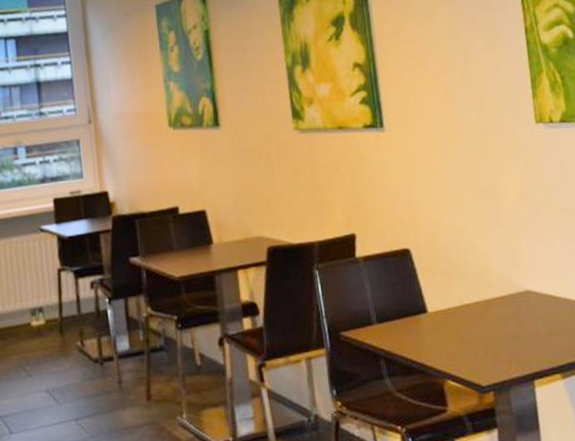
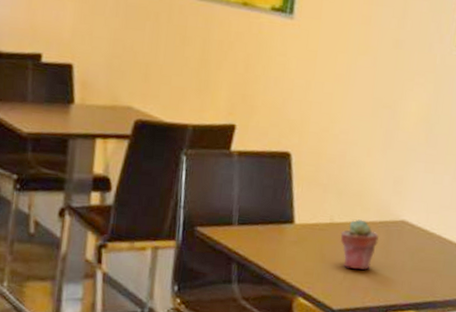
potted succulent: none [472,297,509,345] -> present [340,219,379,270]

